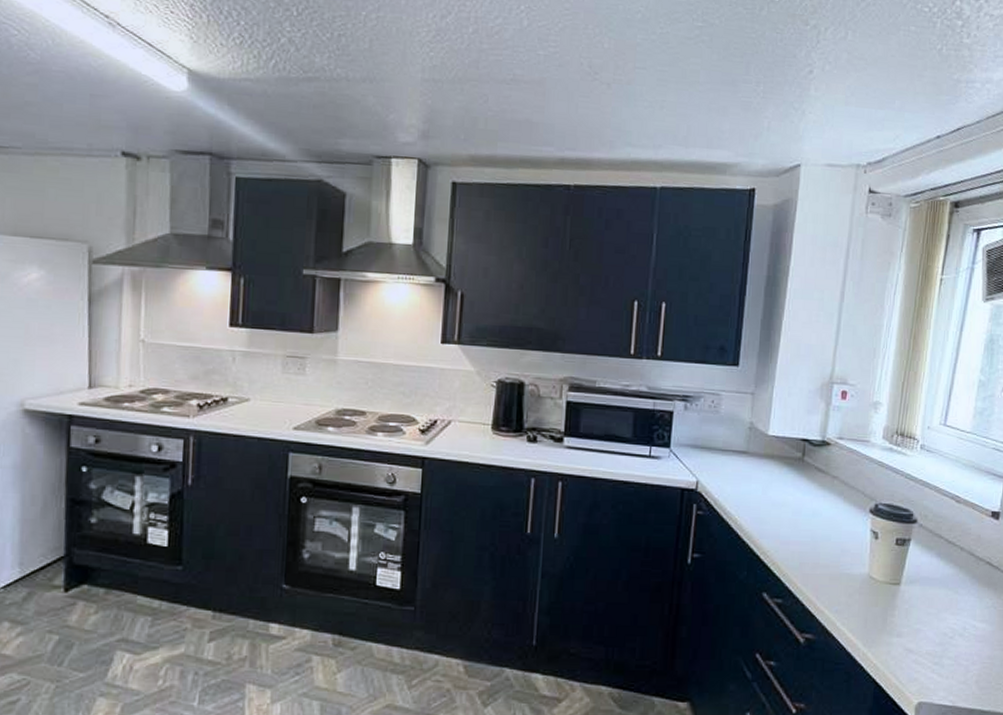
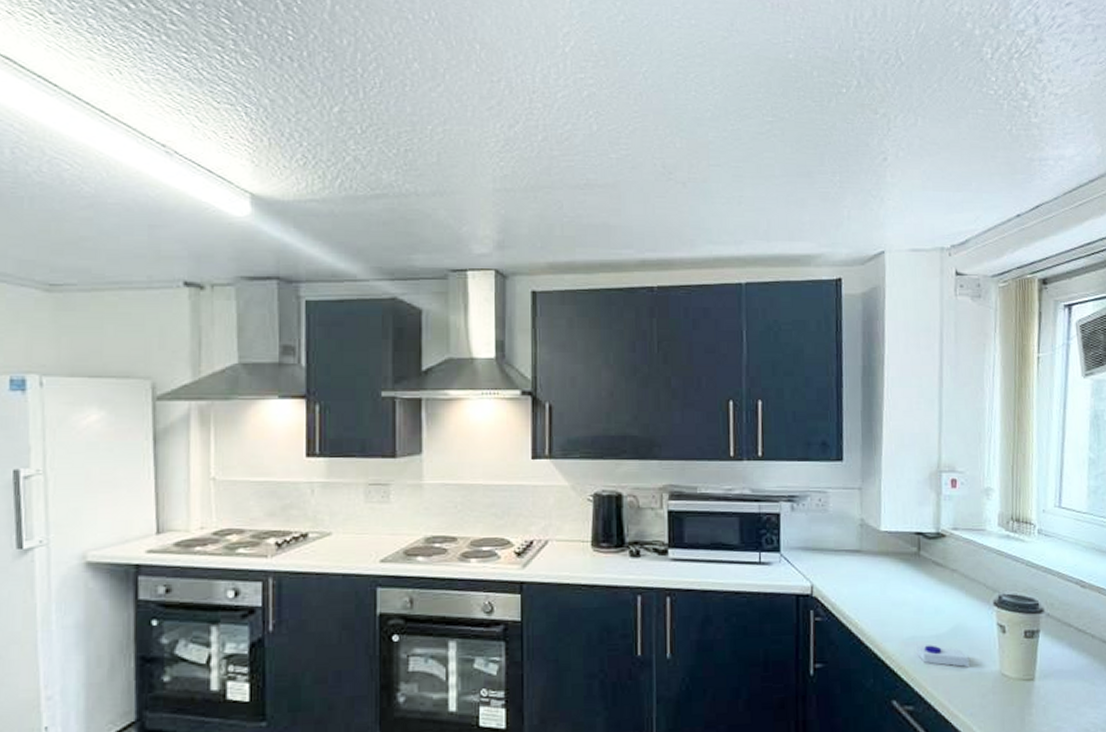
soap bar: none [791,544,840,567] -> present [916,645,970,667]

